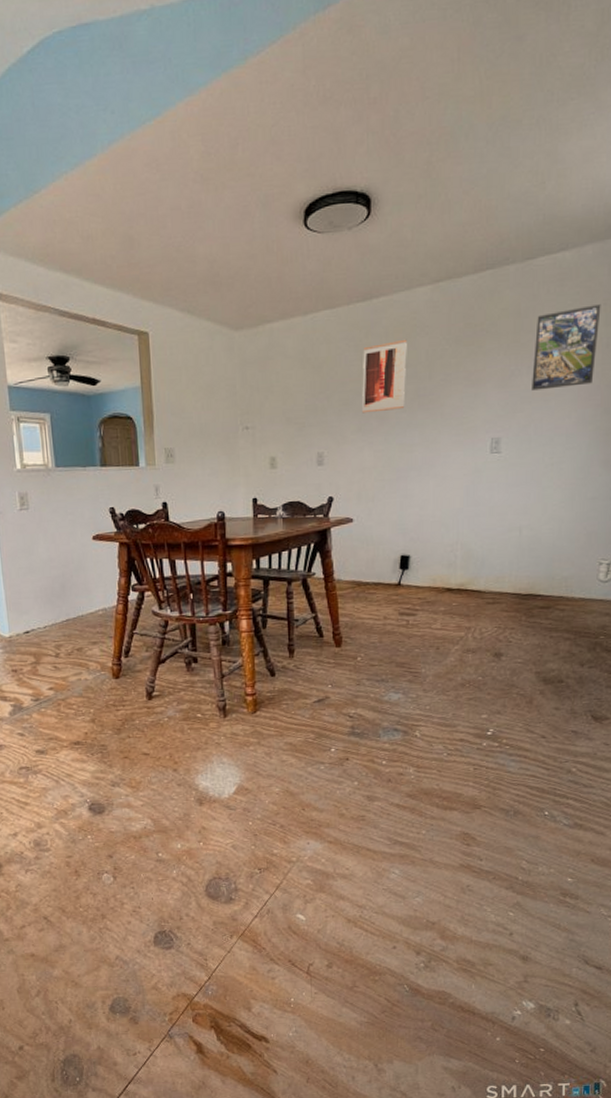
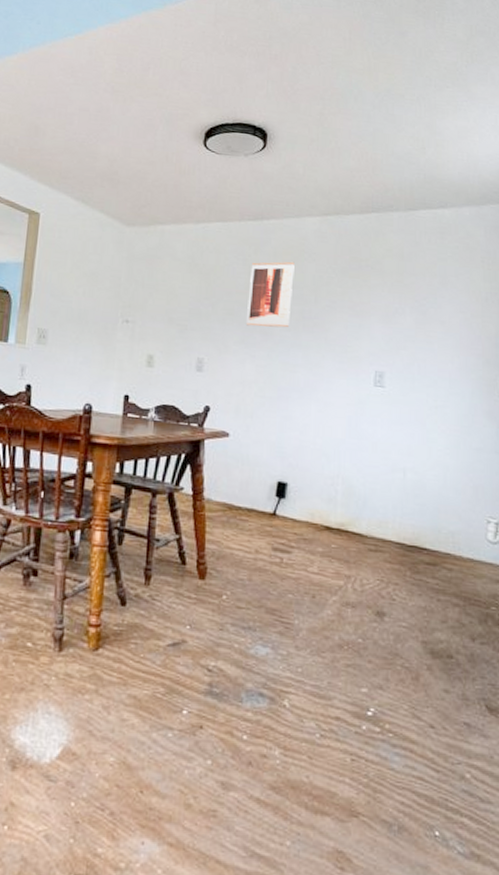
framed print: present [532,304,601,391] -> none [415,260,479,333]

